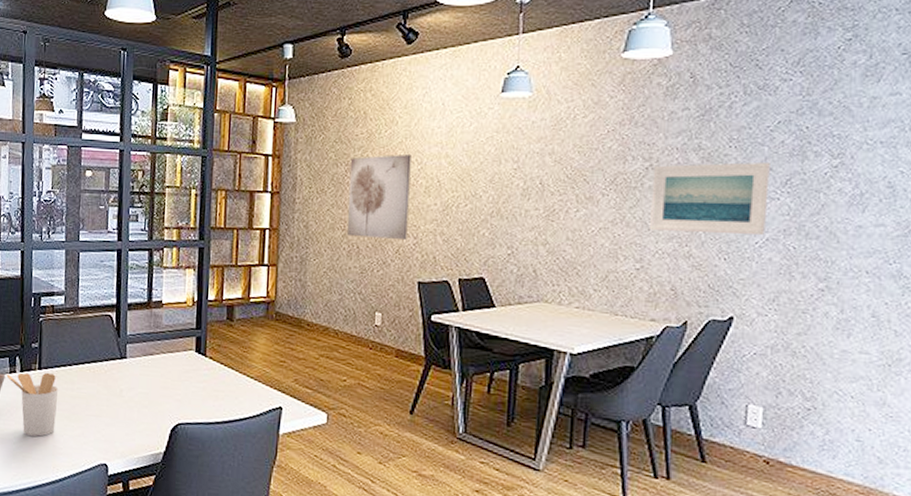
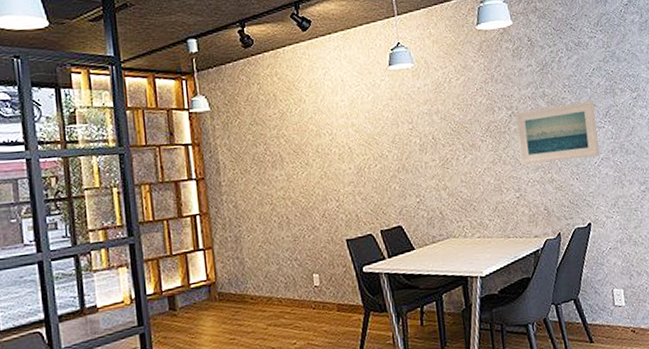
wall art: present [347,155,411,239] -> none [267,128,330,209]

